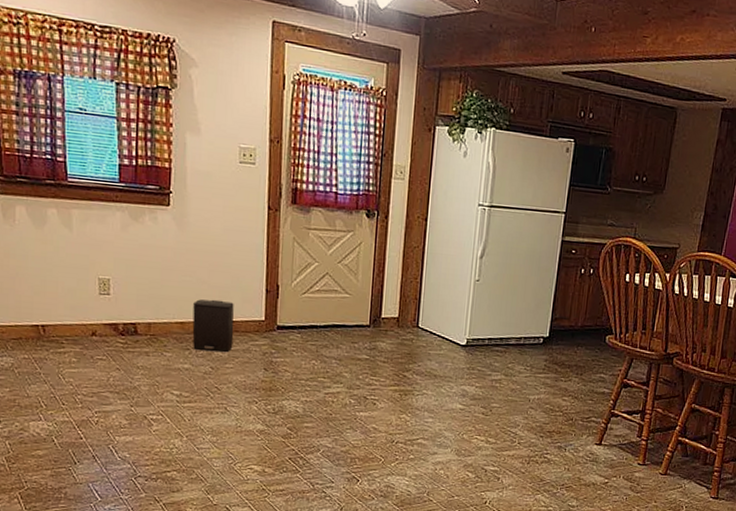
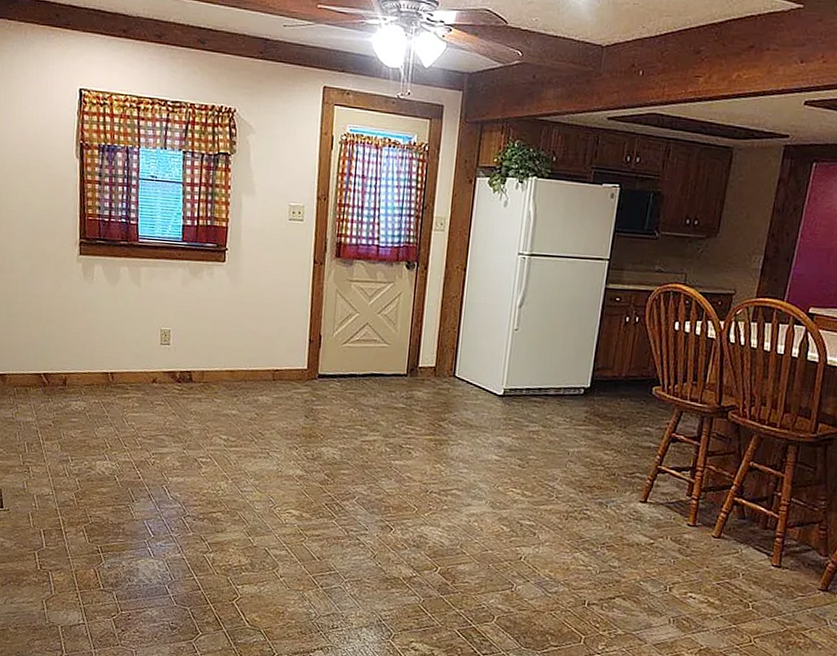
pedal bin: present [192,299,234,353] -> none [240,349,279,400]

